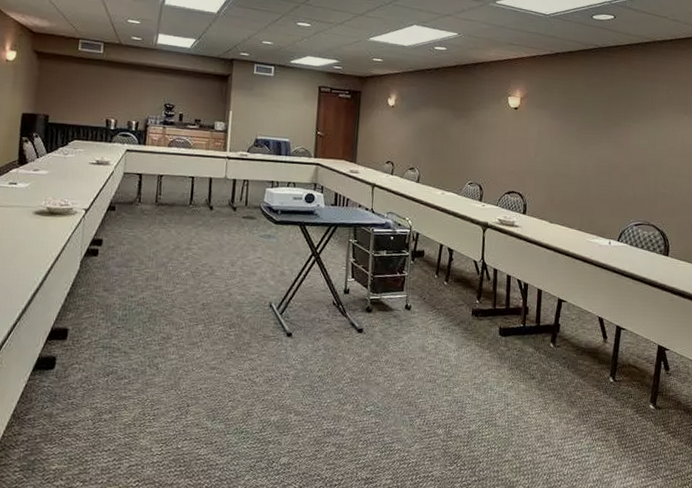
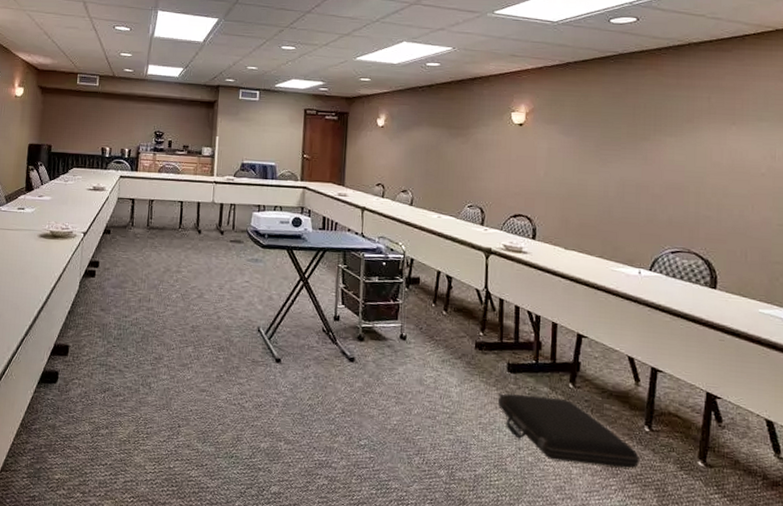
briefcase: none [490,354,605,415] -> present [497,392,639,468]

